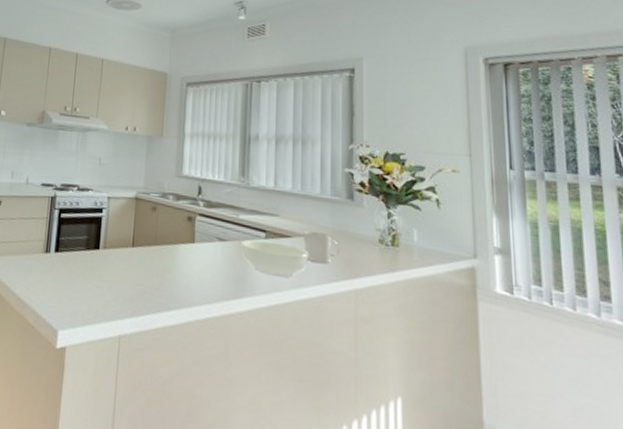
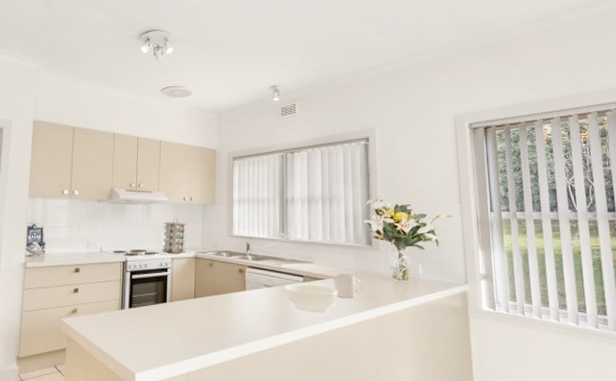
spice rack: none [97,149,129,193] -> present [162,217,187,254]

